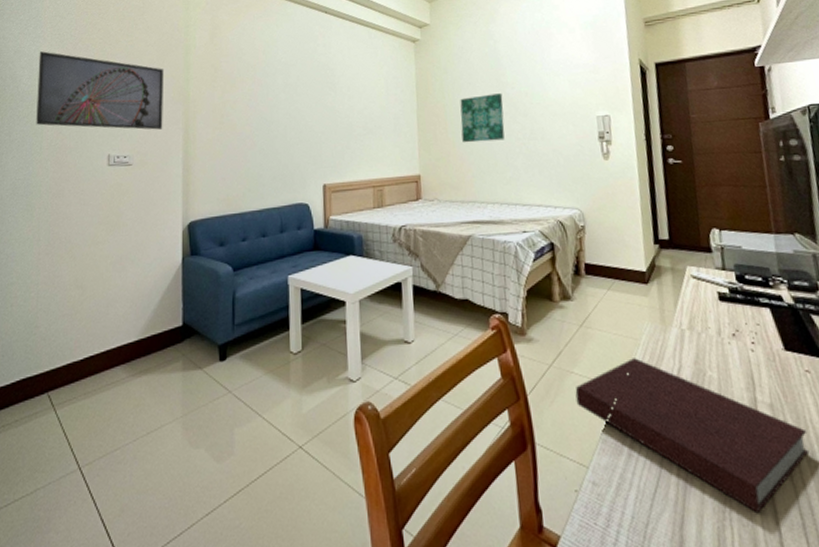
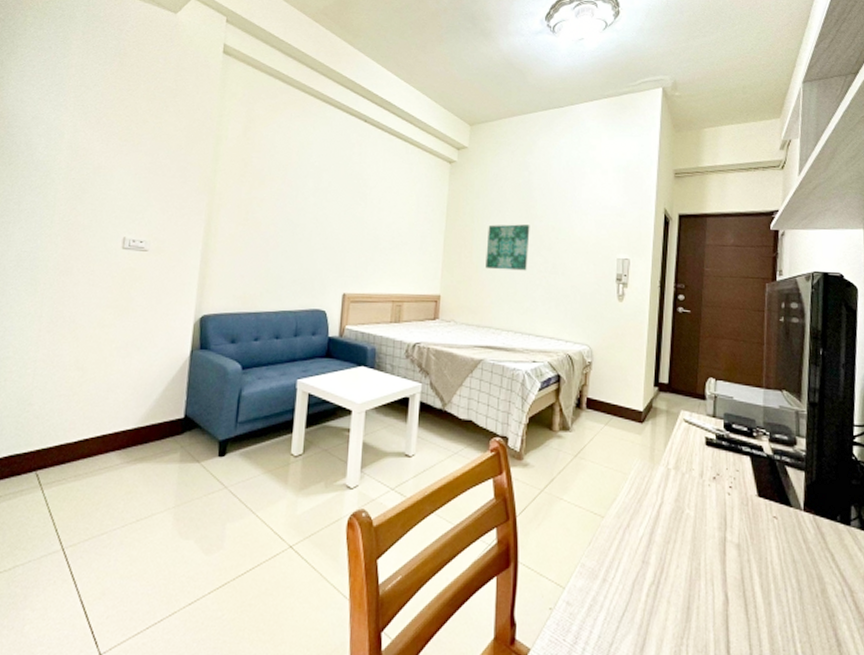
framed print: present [36,51,164,130] -> none [49,121,192,218]
notebook: present [575,358,810,514] -> none [562,491,767,642]

